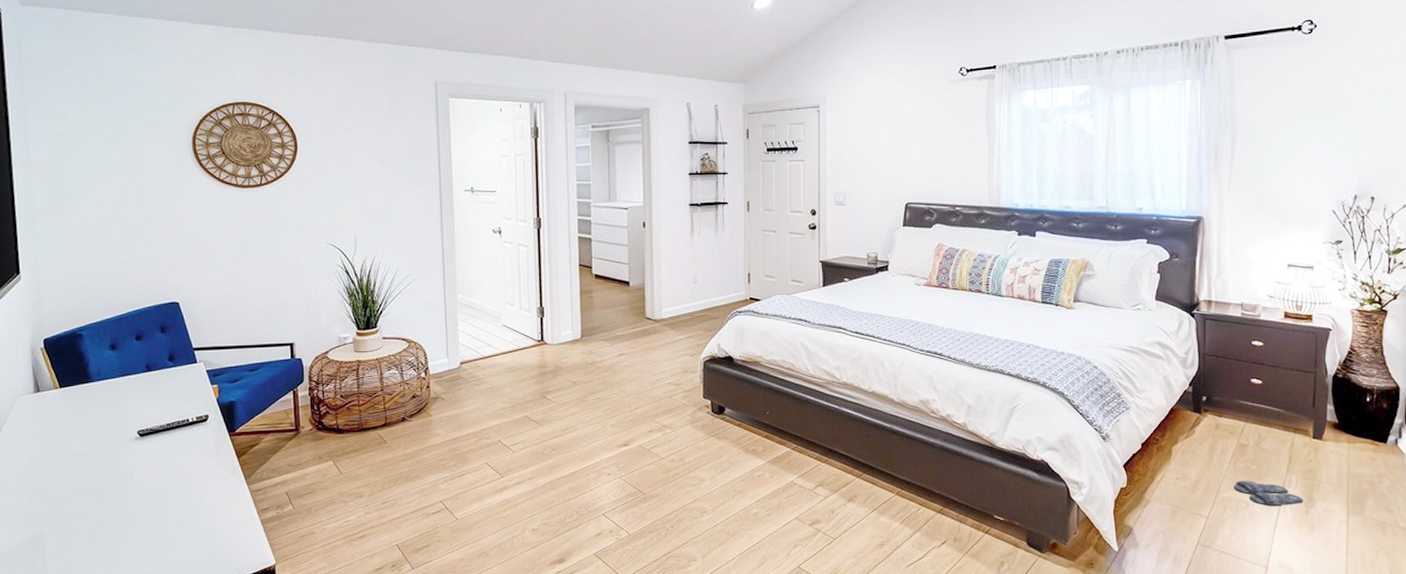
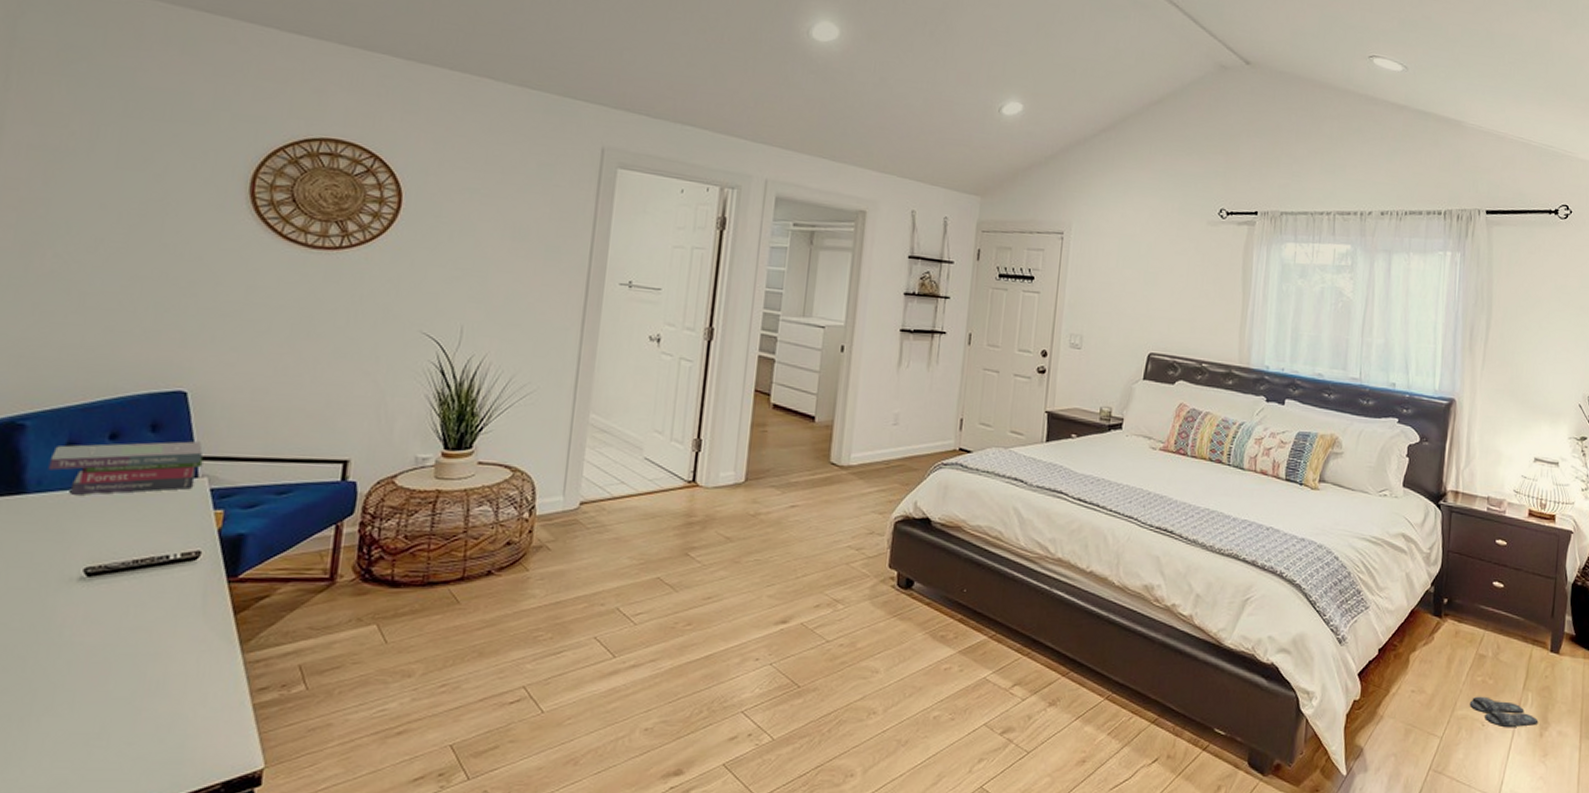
books: none [102,337,198,382] -> present [48,441,203,496]

